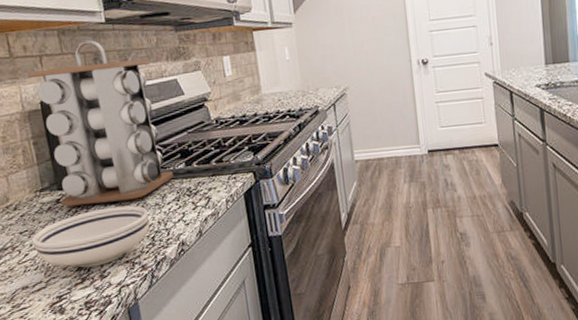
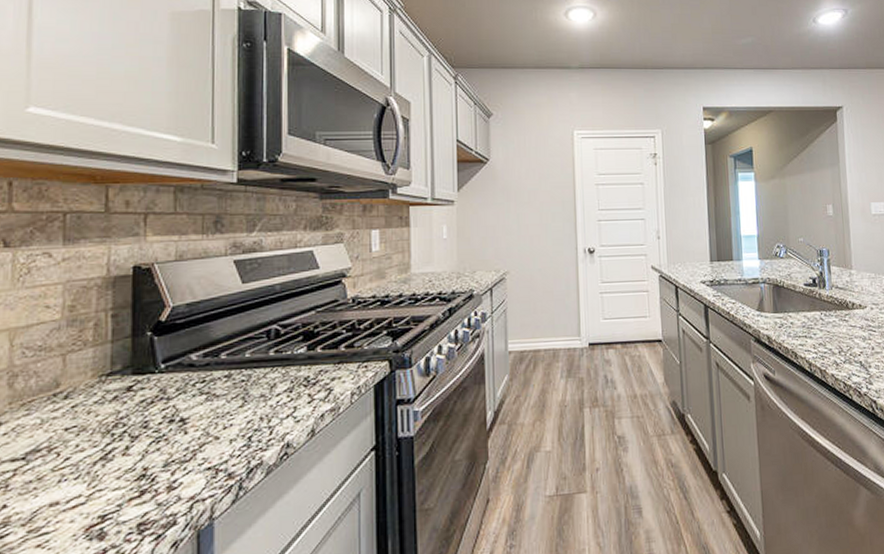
spice rack: present [27,39,174,207] -> none [123,199,290,396]
bowl: present [31,205,150,268] -> none [79,396,250,477]

